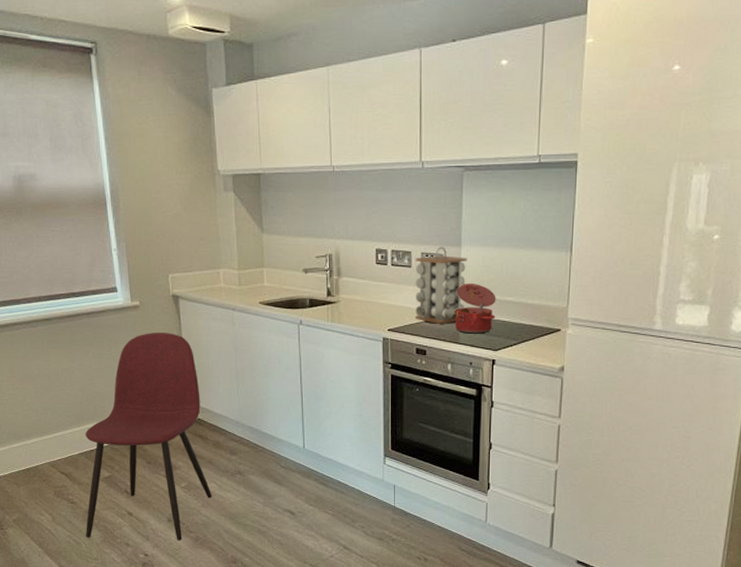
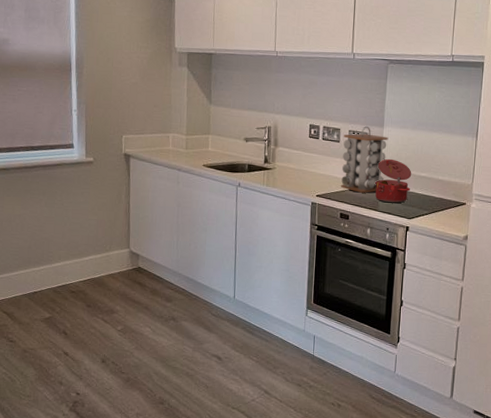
dining chair: present [85,332,212,540] -> none [20,186,146,381]

